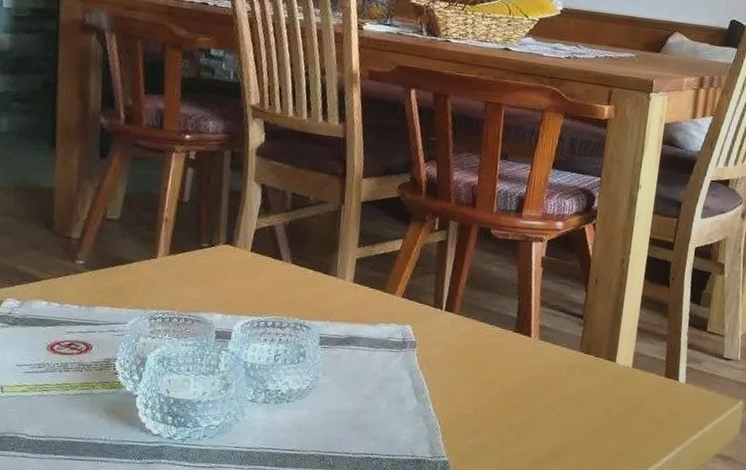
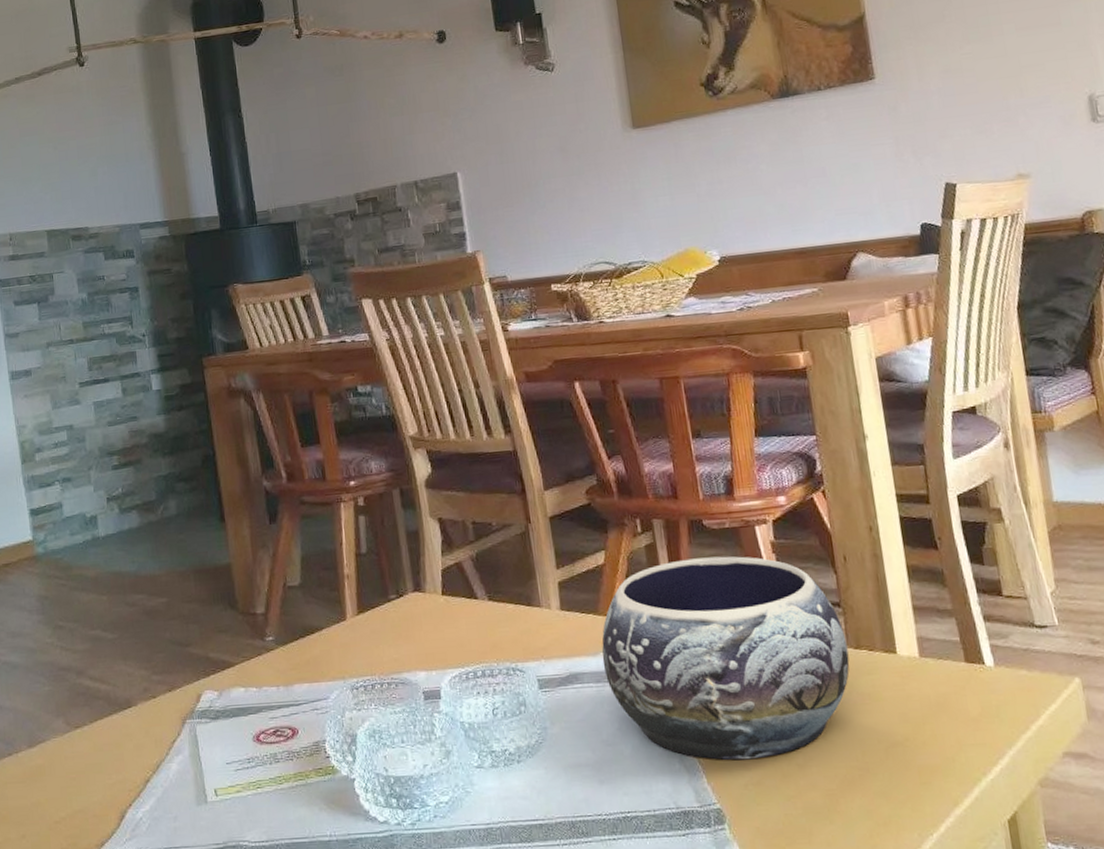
decorative bowl: none [379,258,581,427] -> present [601,556,850,761]

